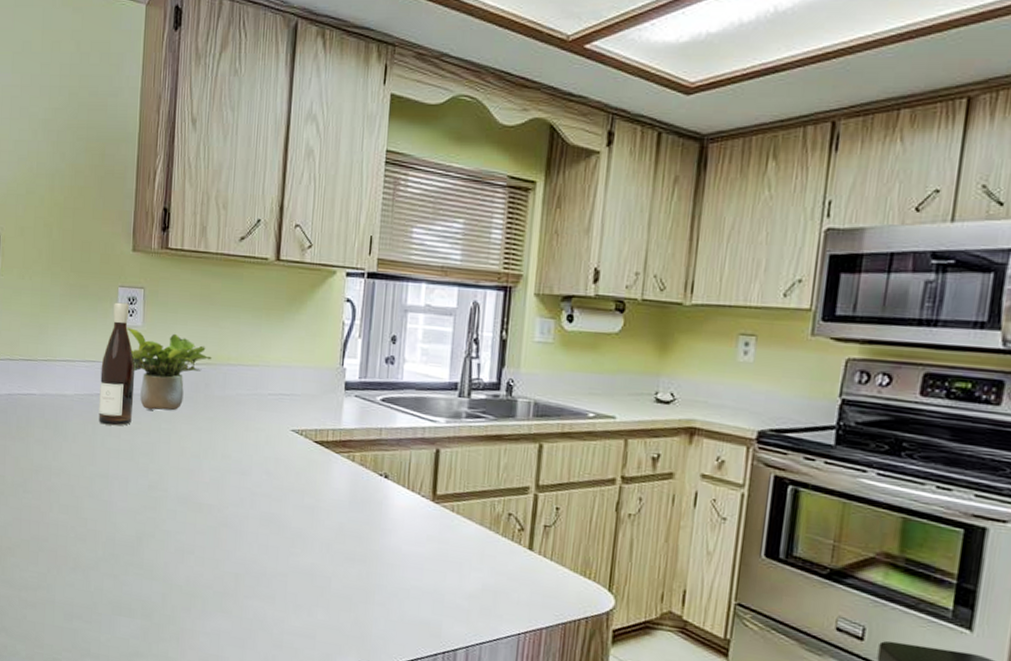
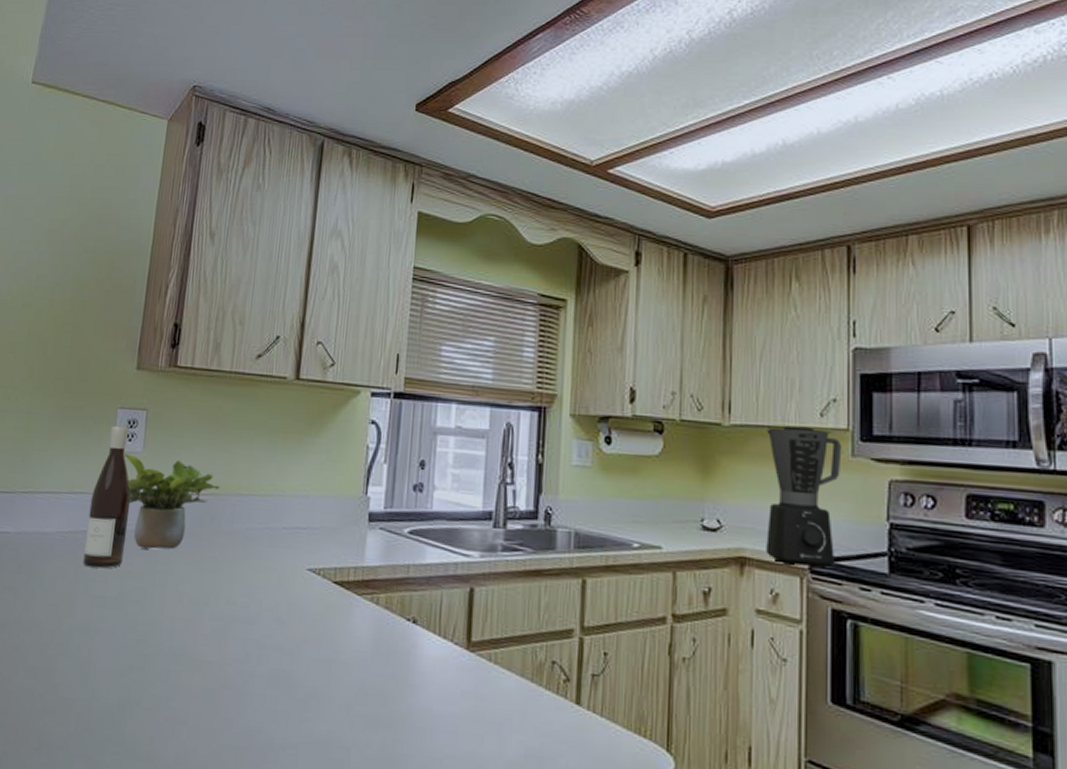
blender: none [716,305,803,440] -> present [766,426,842,570]

